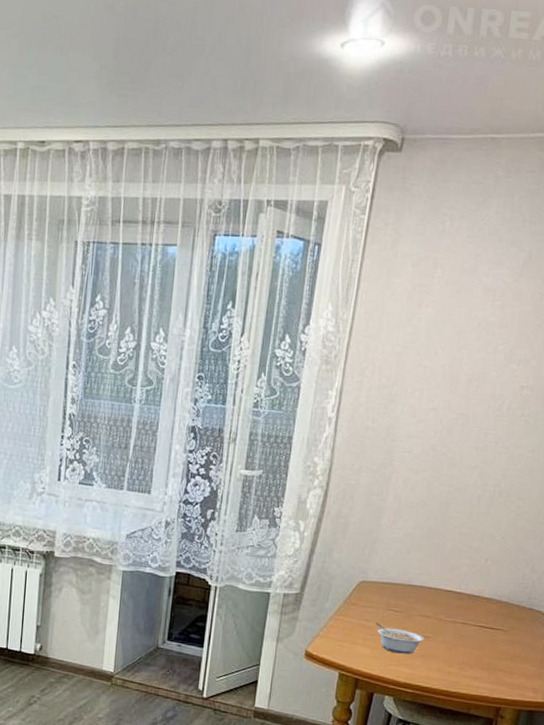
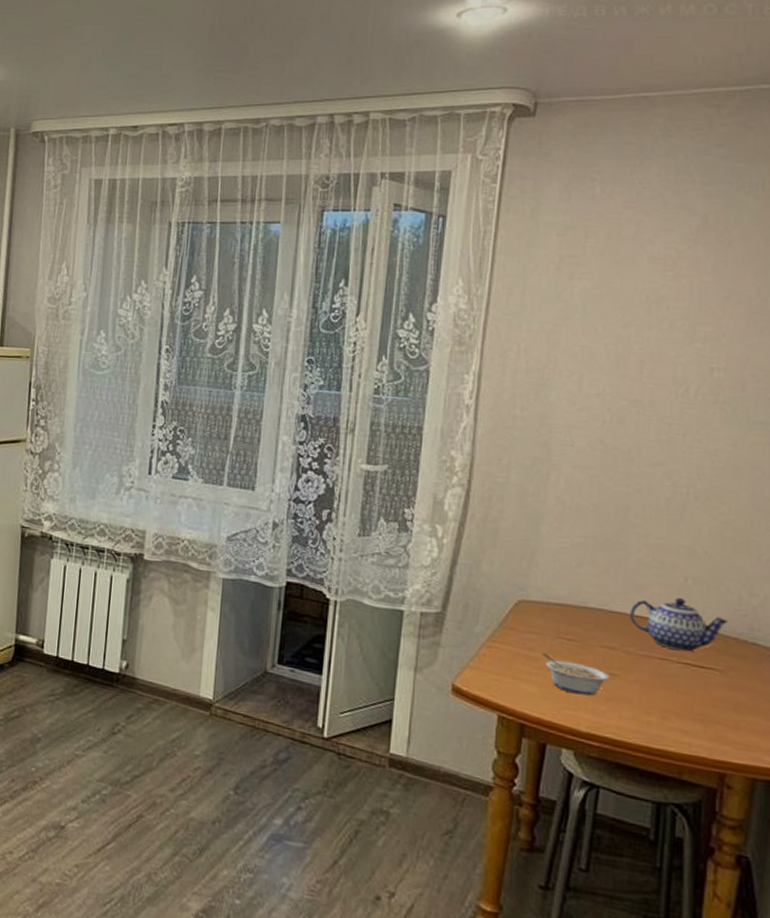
teapot: none [442,575,515,617] -> present [629,598,729,652]

